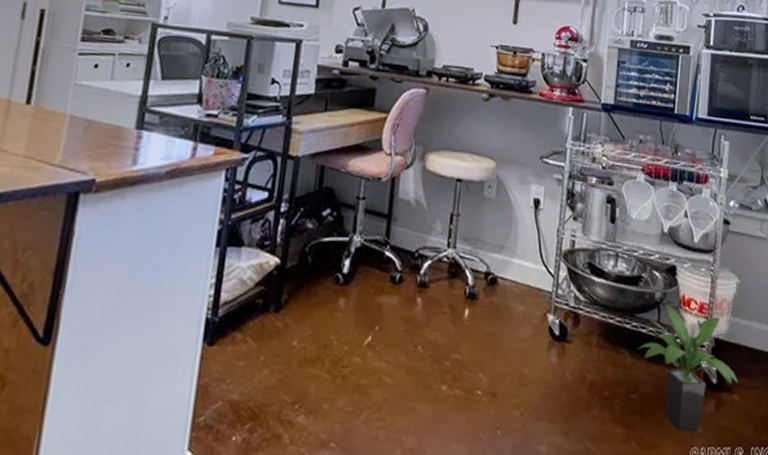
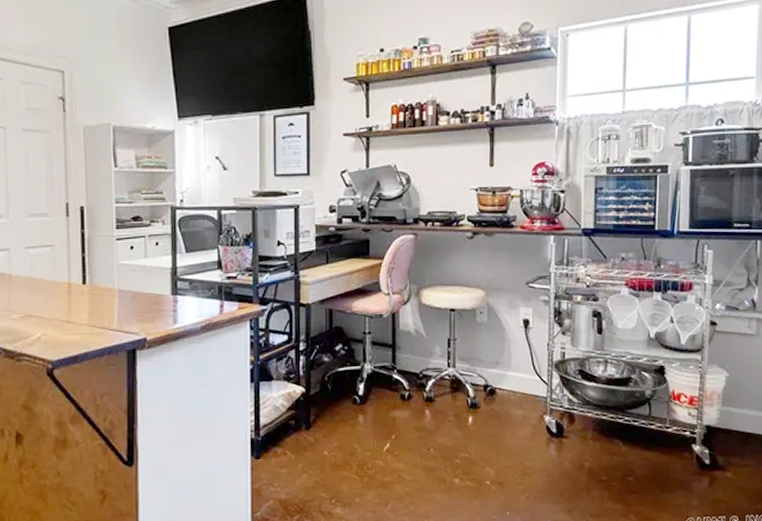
potted plant: present [637,304,738,430] -> none [630,400,731,504]

